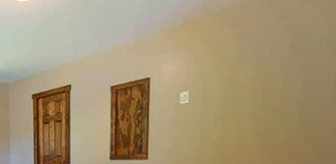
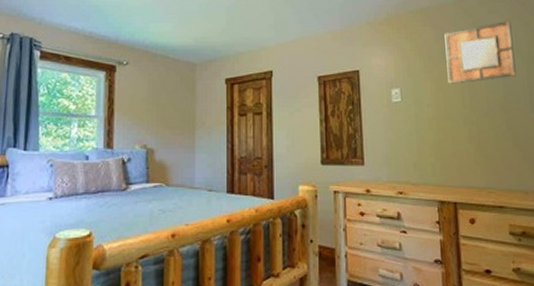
home mirror: none [241,8,328,83] -> present [444,20,516,84]

